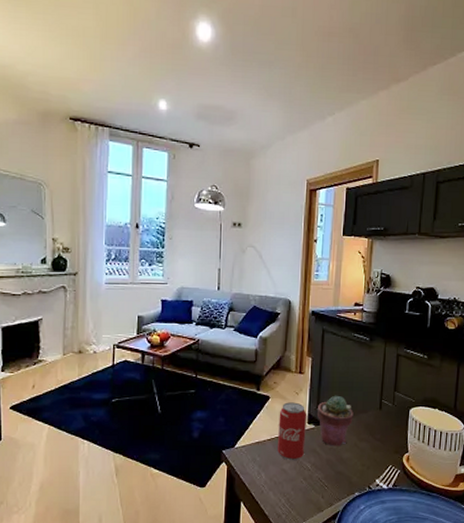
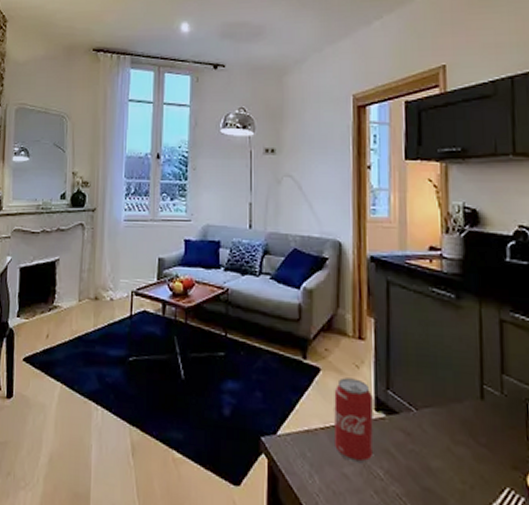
potted succulent: present [316,395,353,446] -> none [386,373,442,449]

